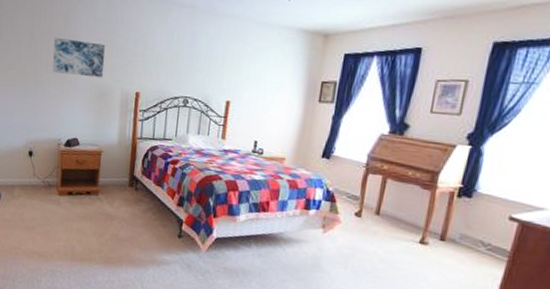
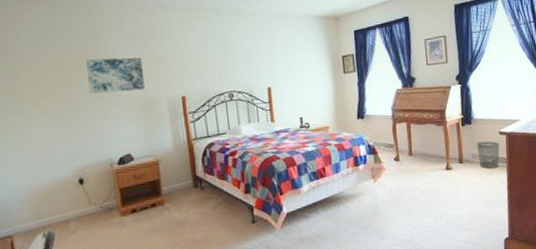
wastebasket: none [467,222,505,260] -> present [477,141,500,169]

